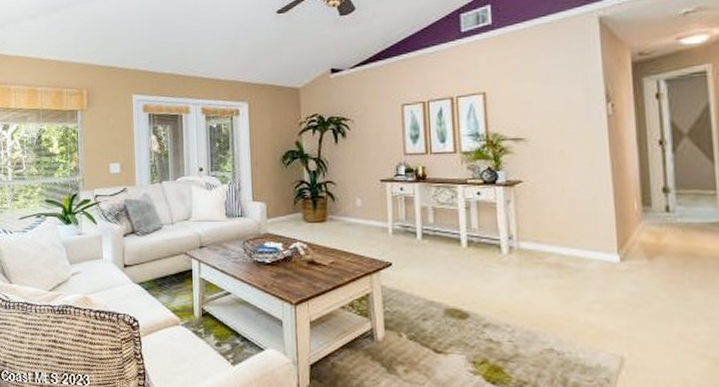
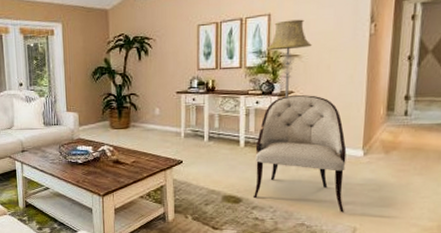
armchair: none [481,185,606,336] -> present [254,95,347,213]
floor lamp: none [484,98,538,188] -> present [266,19,312,97]

